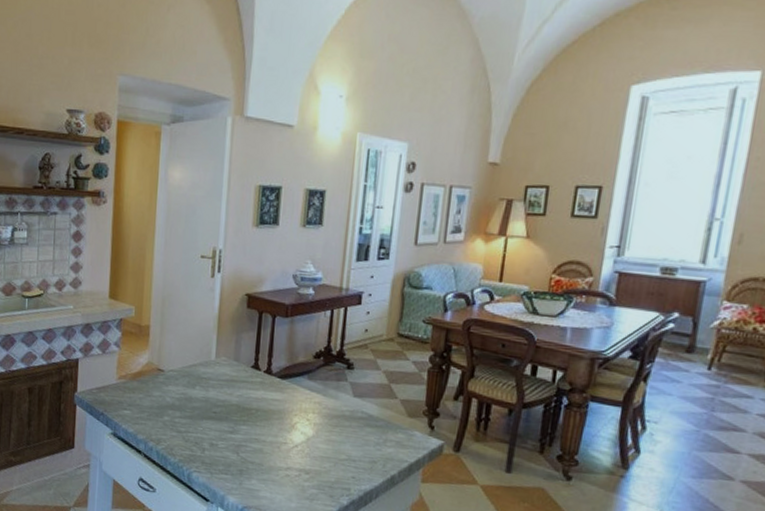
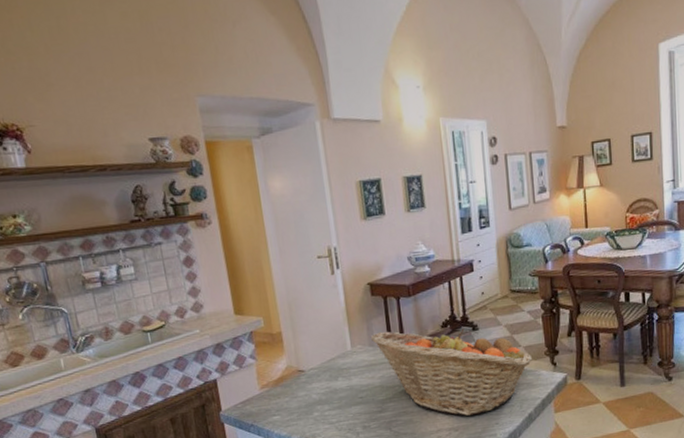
fruit basket: none [237,347,408,462] -> present [370,328,533,416]

